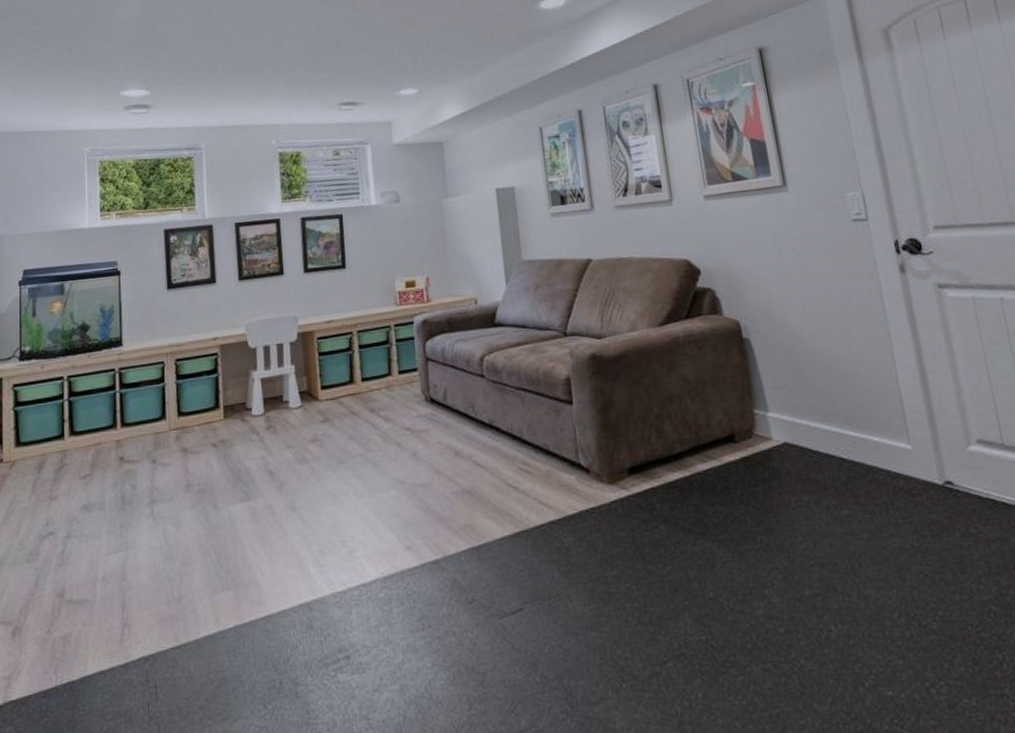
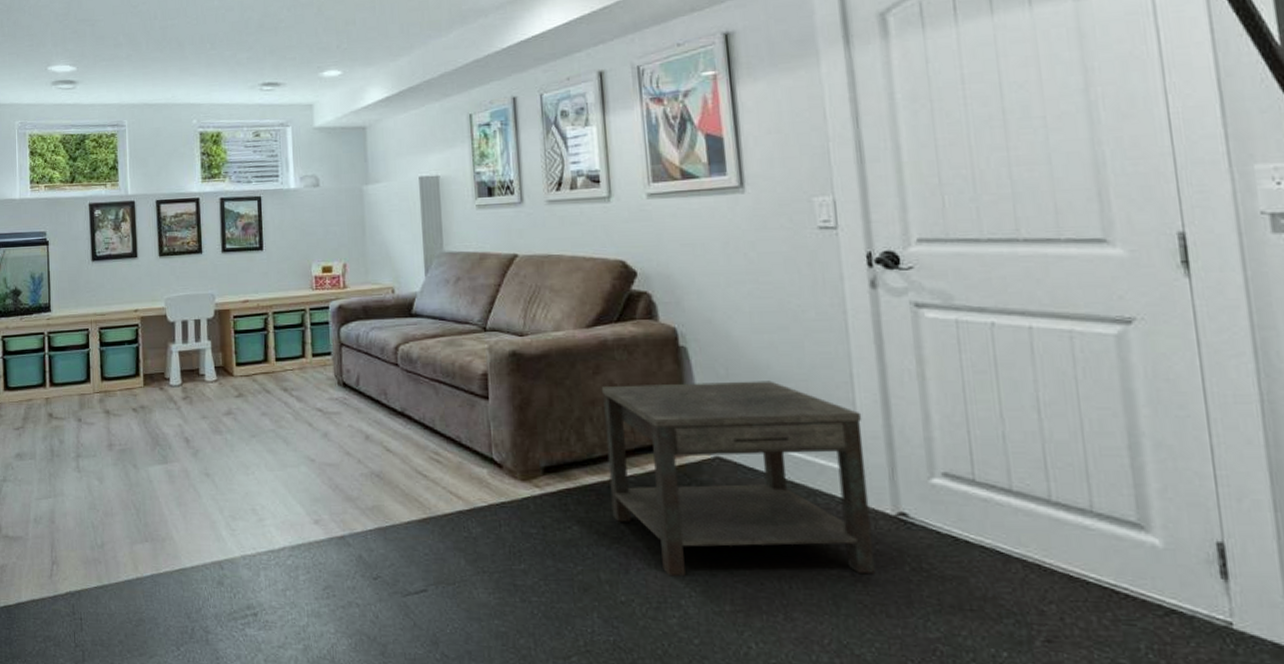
side table: none [676,365,932,567] -> present [601,381,876,577]

